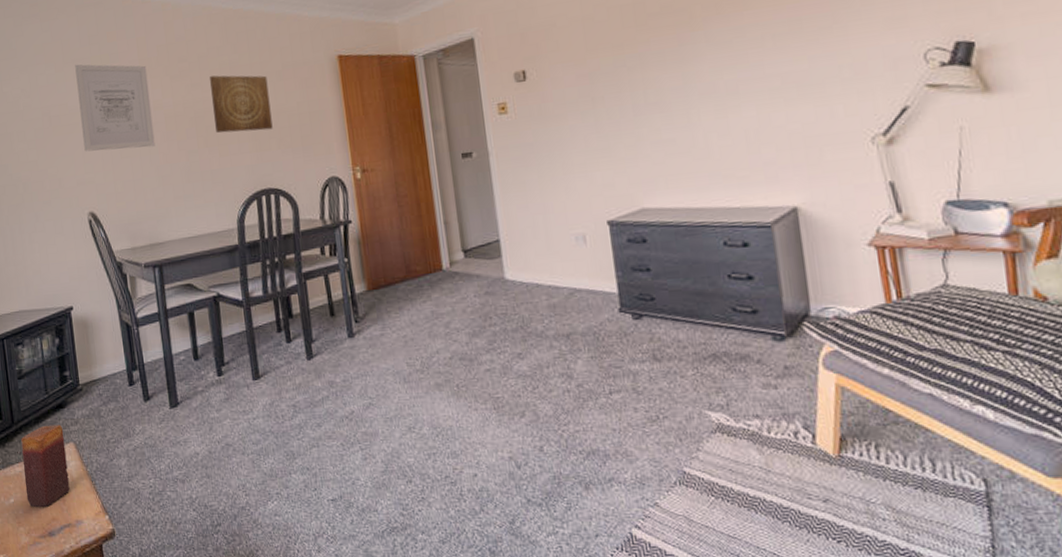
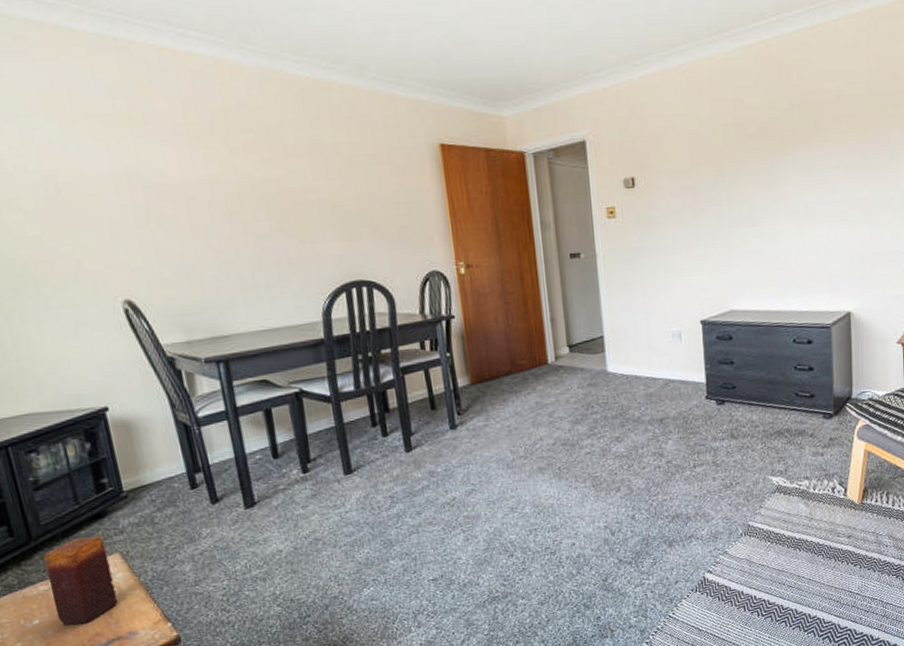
wall art: present [75,64,155,152] -> none [90,121,214,229]
wall art: present [209,75,273,134] -> none [282,151,364,218]

